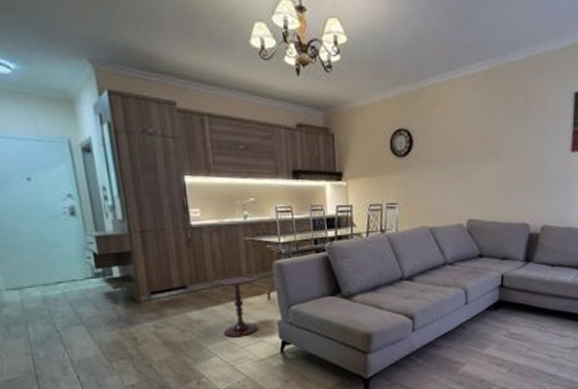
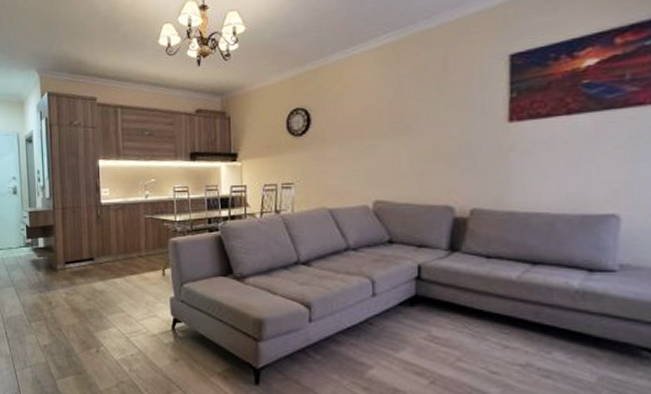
side table: present [212,274,259,338] -> none [115,251,155,311]

